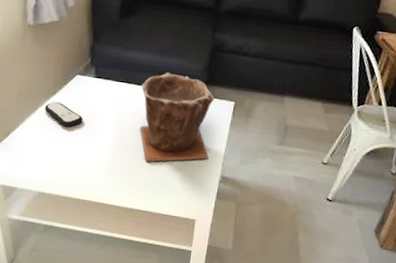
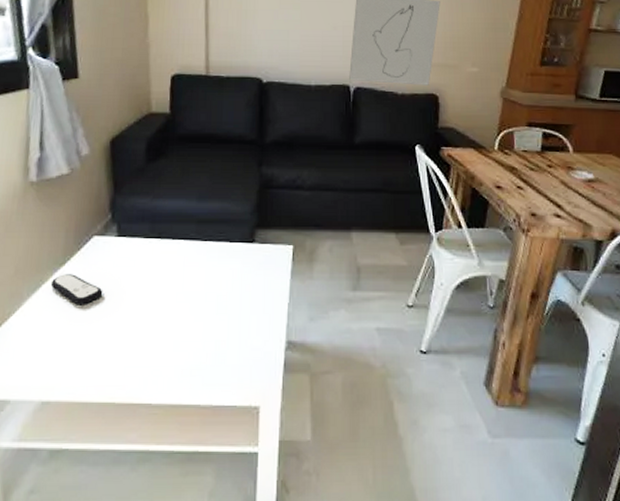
plant pot: present [140,72,215,162] -> none [177,220,268,335]

